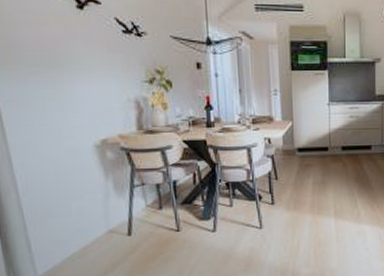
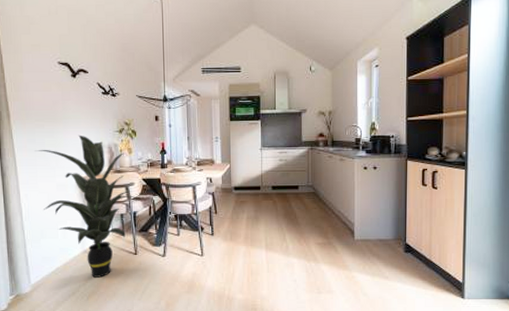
indoor plant: none [30,85,177,262] -> present [35,135,137,278]

